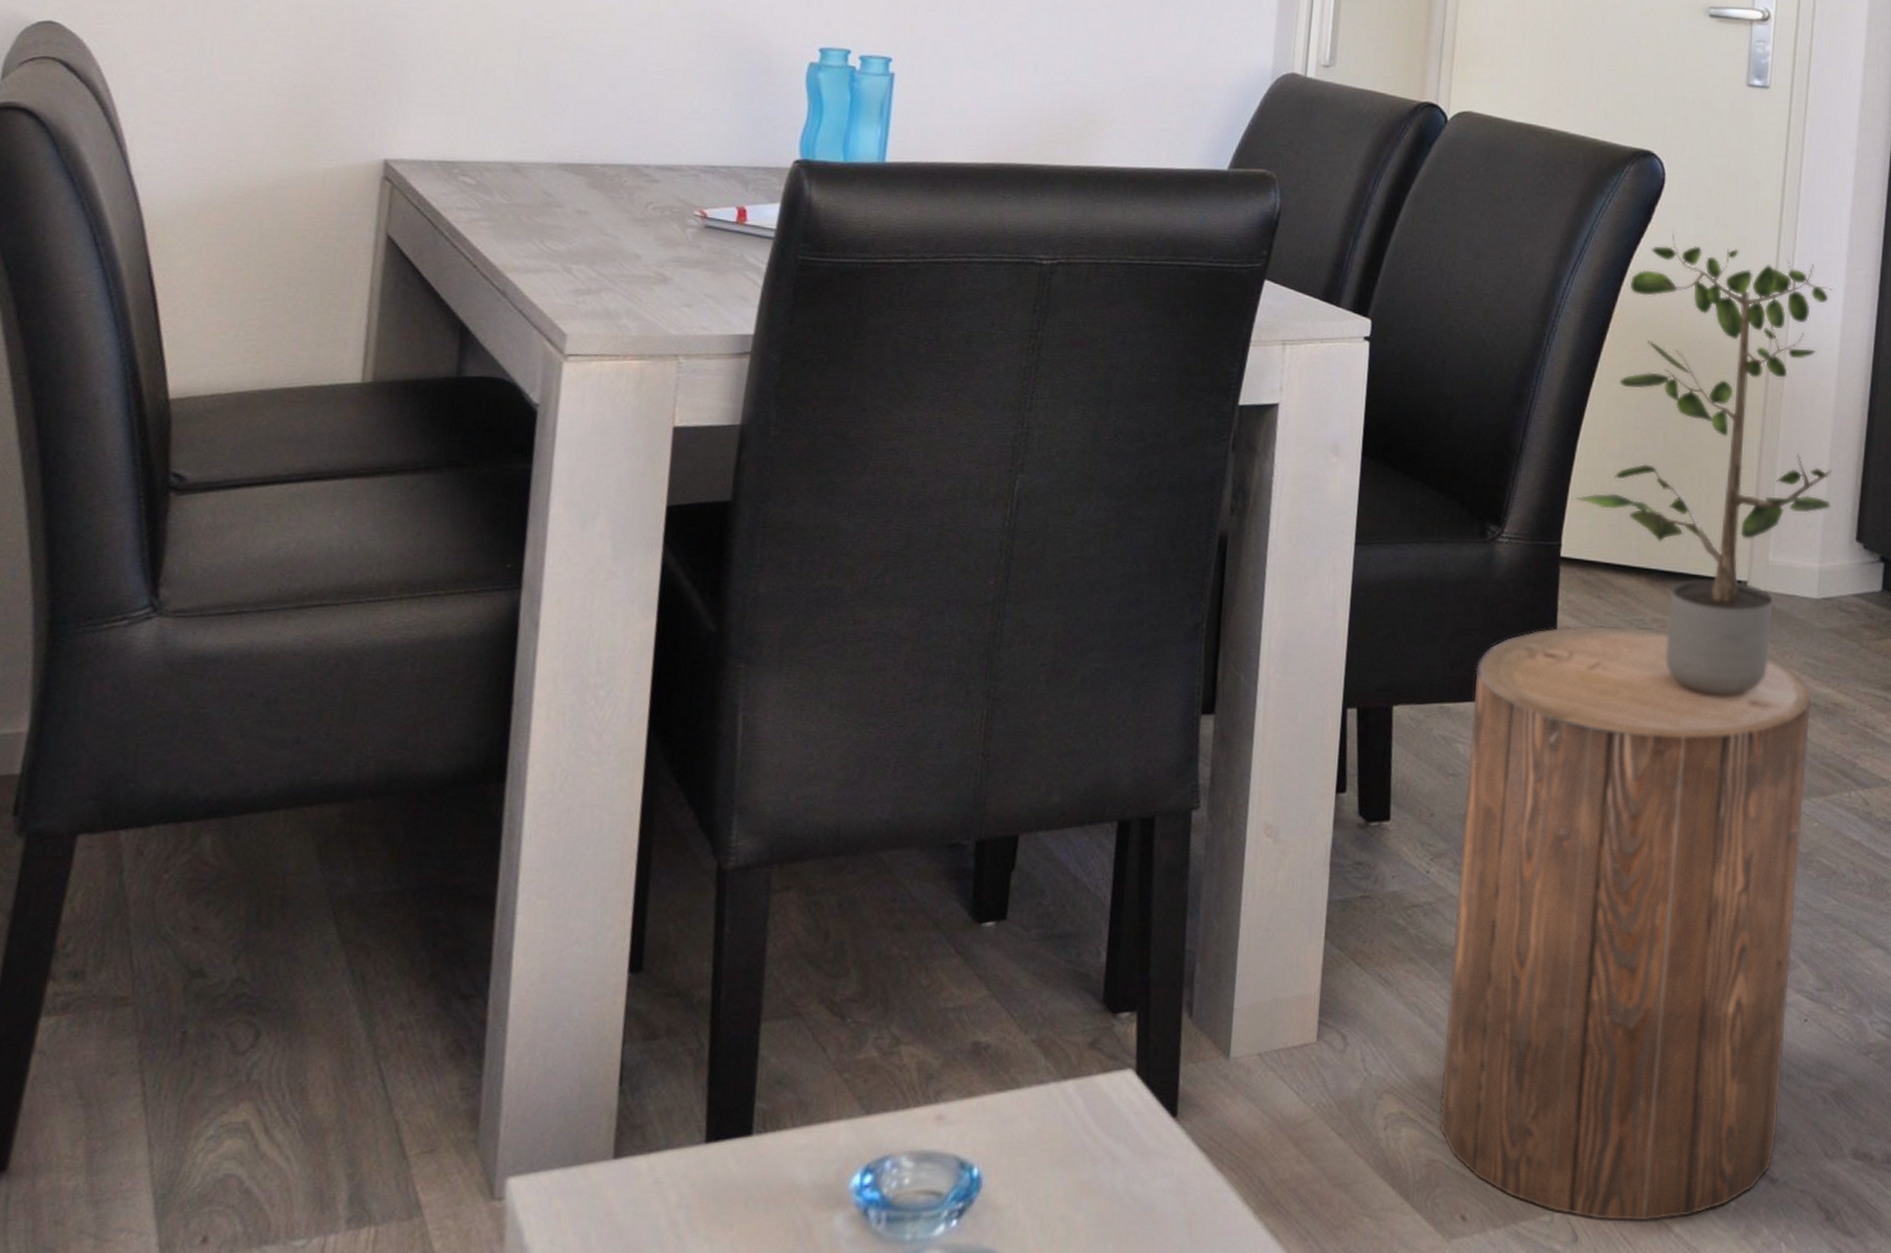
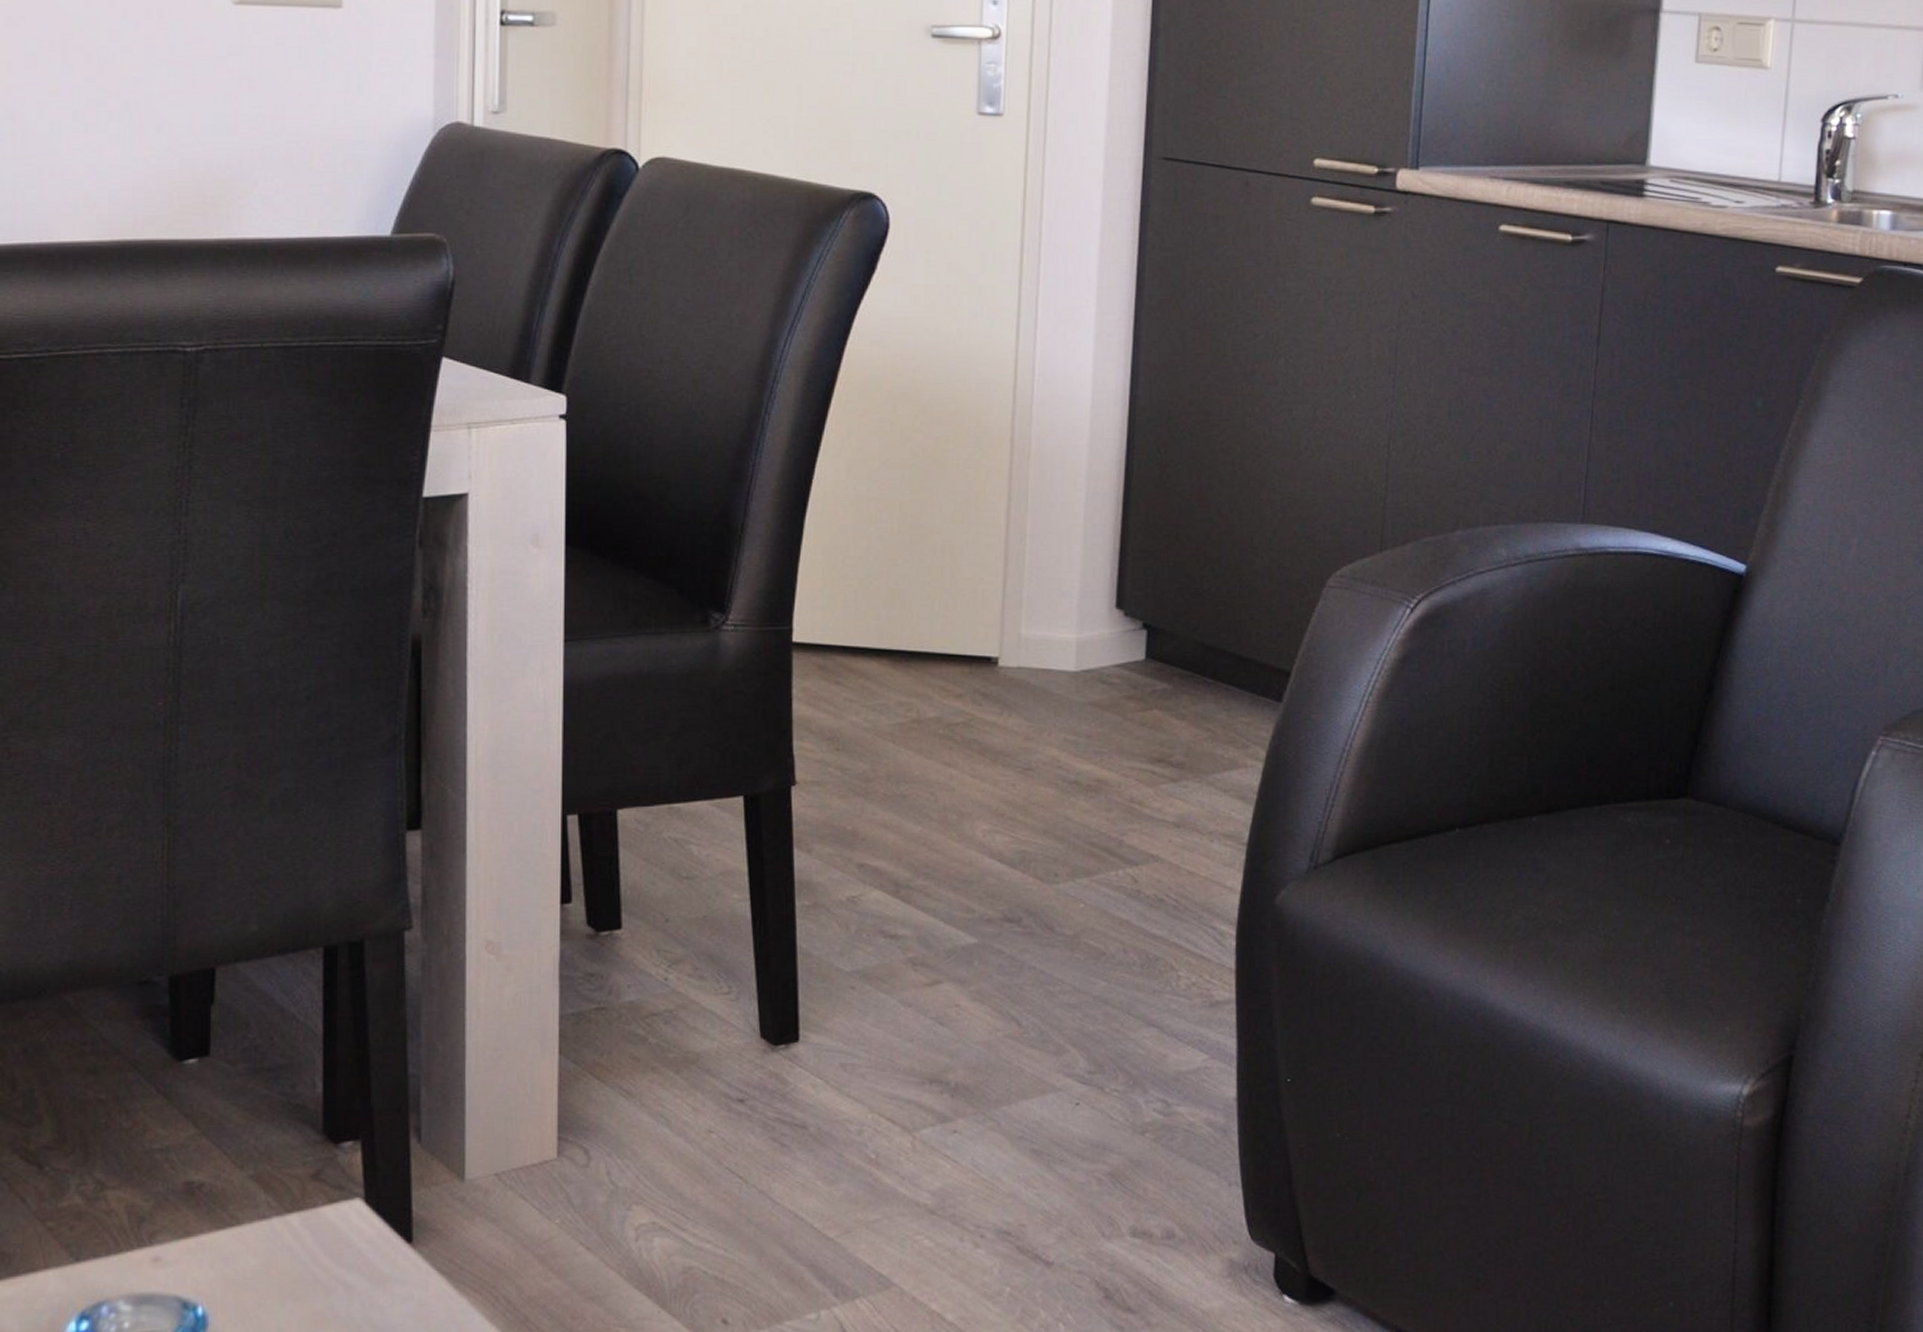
stool: present [1439,626,1812,1221] -> none [693,712,1073,1314]
potted plant: present [1574,234,1832,696] -> none [804,285,1087,779]

